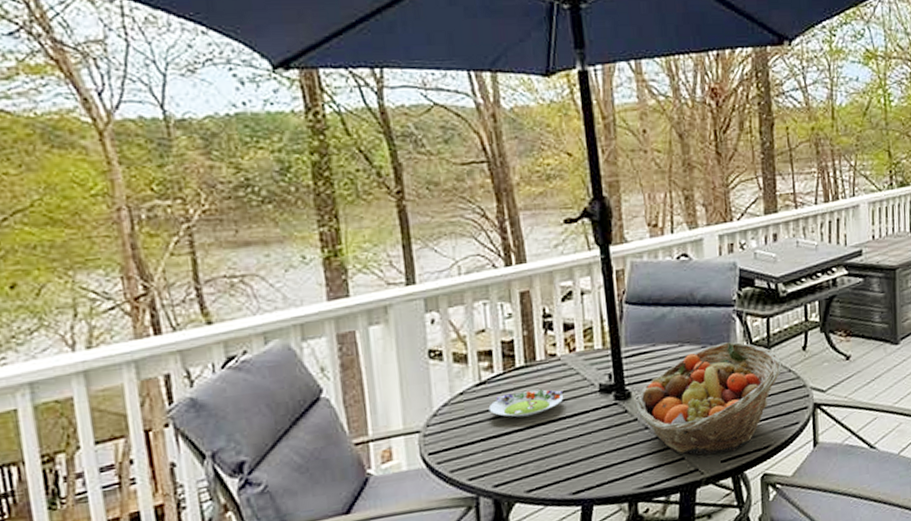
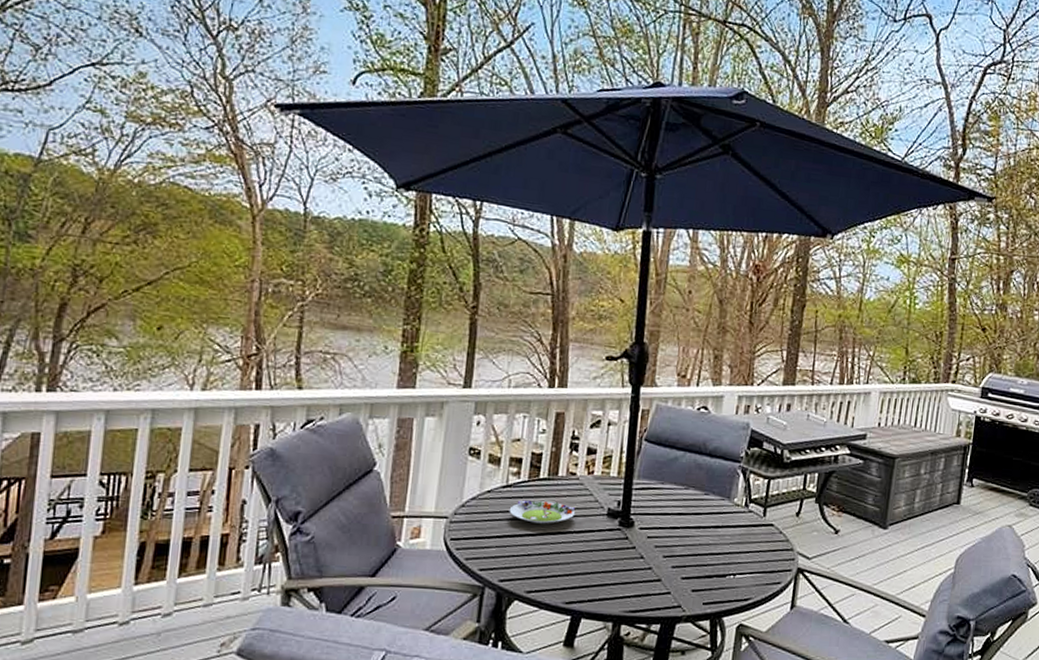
fruit basket: present [636,341,782,455] -> none [636,494,775,597]

